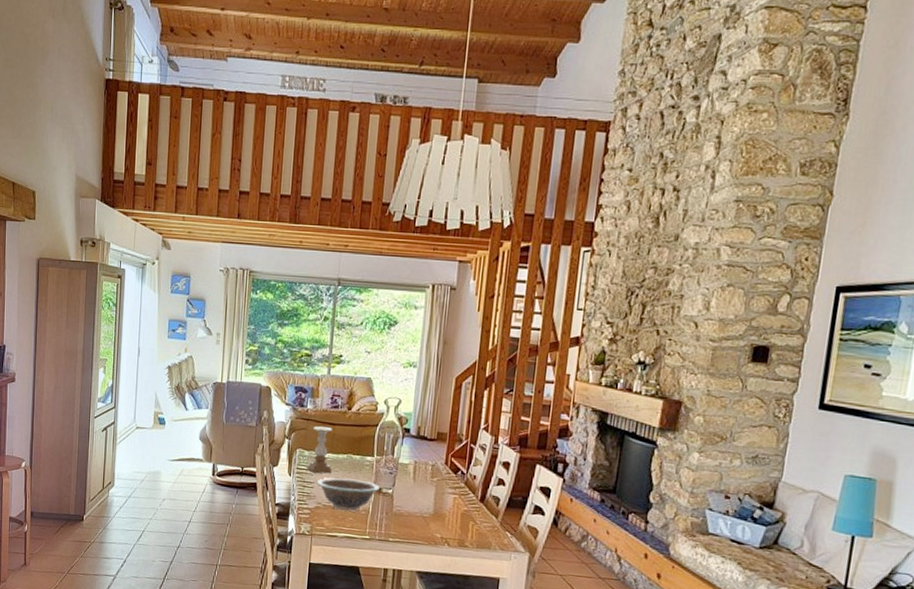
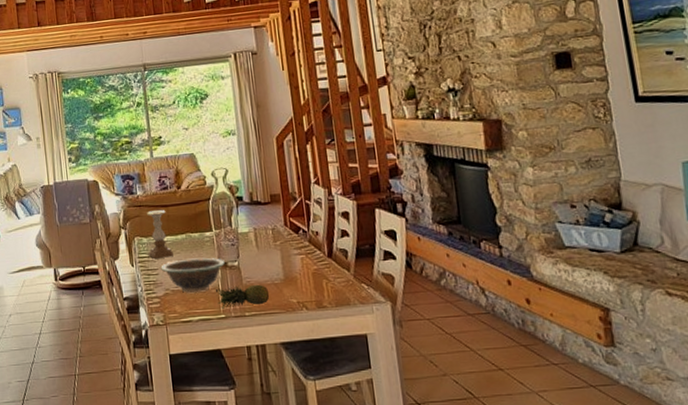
fruit: none [365,512,416,534] -> present [216,284,270,309]

